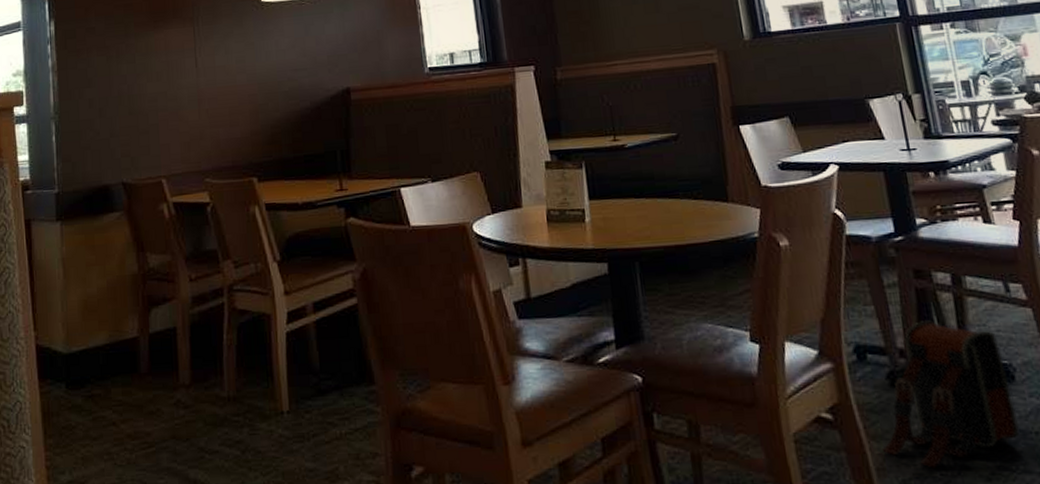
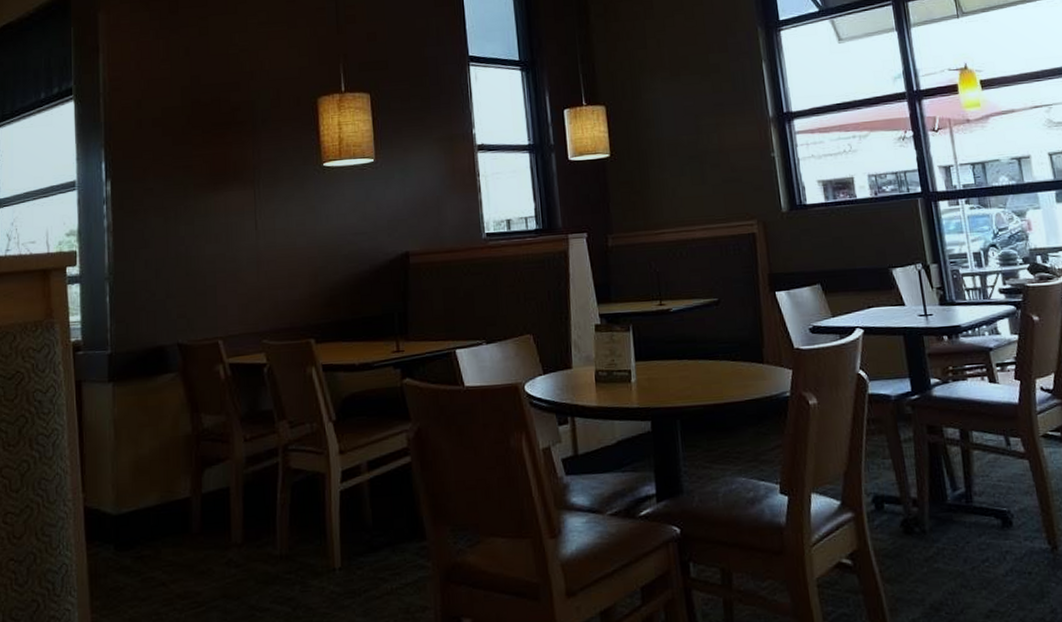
backpack: present [882,319,1020,468] -> none [895,471,1015,608]

